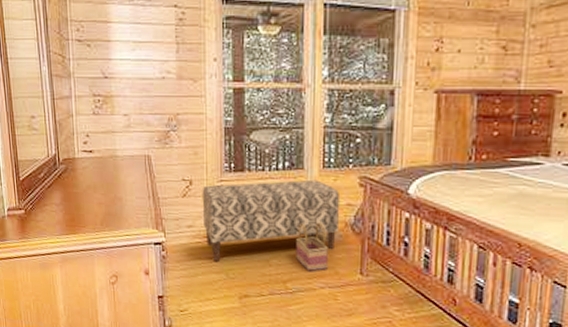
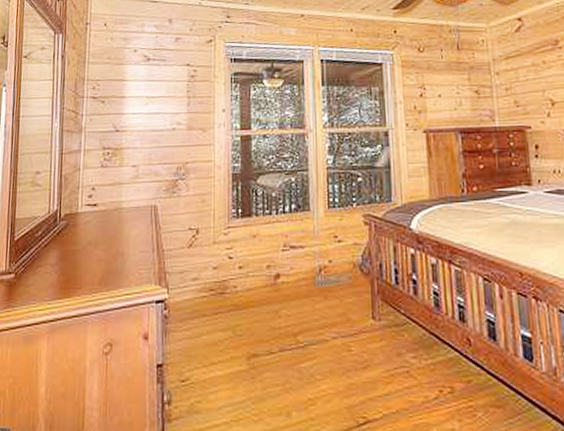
bench: present [202,179,341,261] -> none [208,220,348,317]
basket: present [296,222,328,272] -> none [305,265,339,321]

